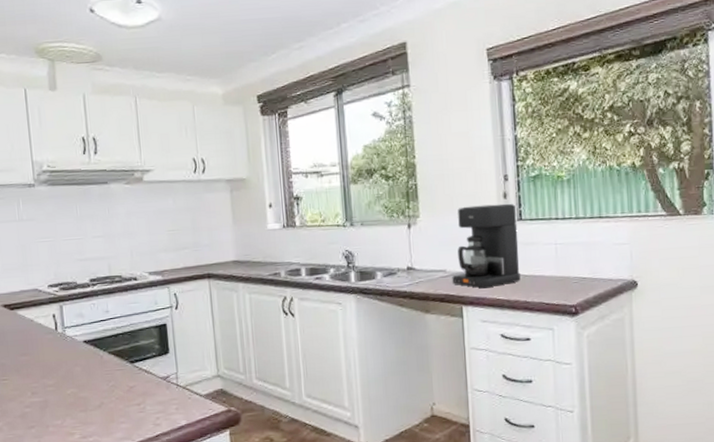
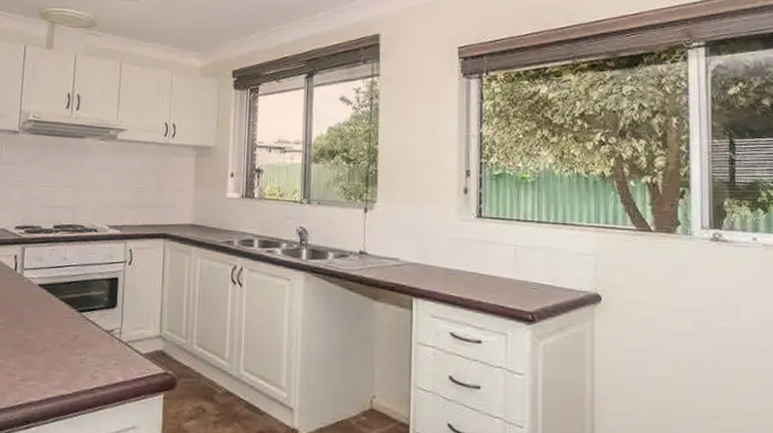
coffee maker: present [452,203,521,289] -> none [404,197,477,283]

